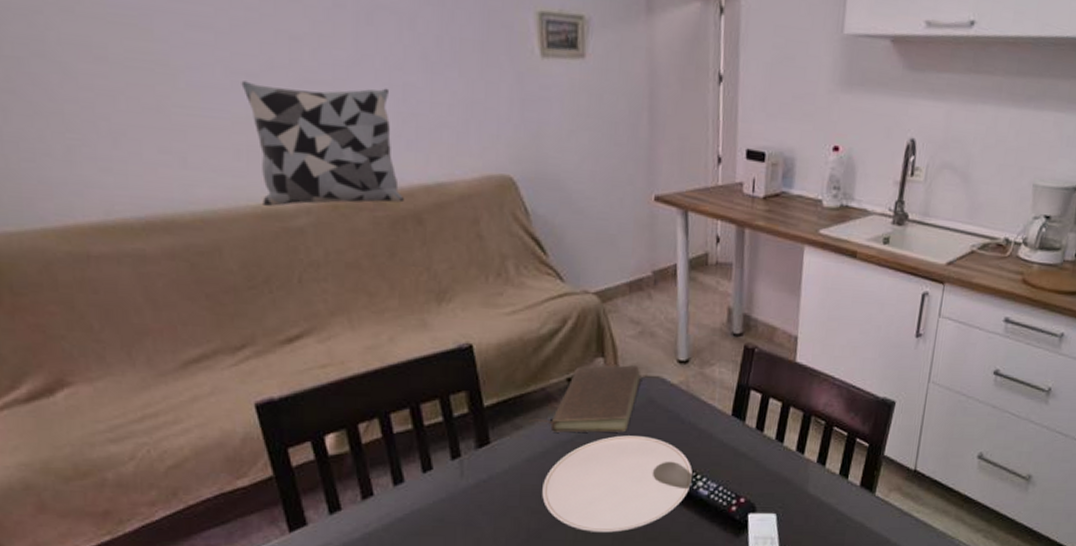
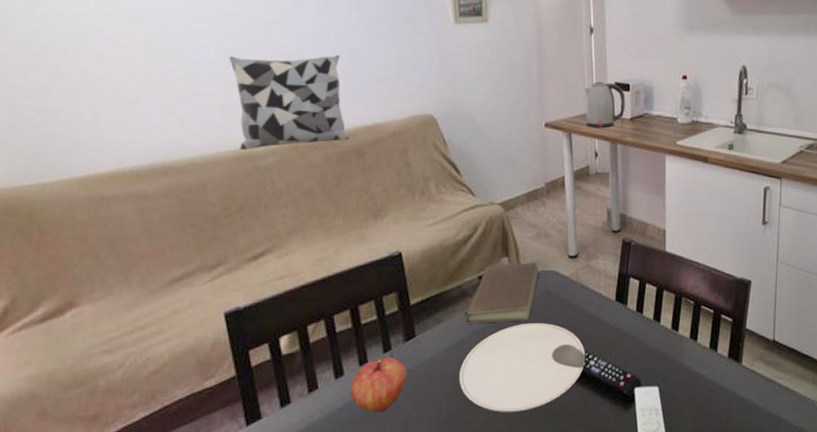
fruit: none [412,465,480,526] -> present [350,357,407,413]
kettle: none [706,146,759,208] -> present [584,81,626,129]

